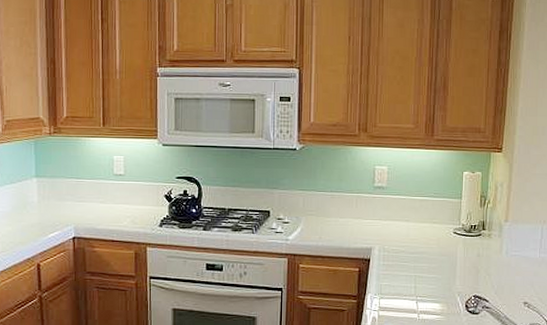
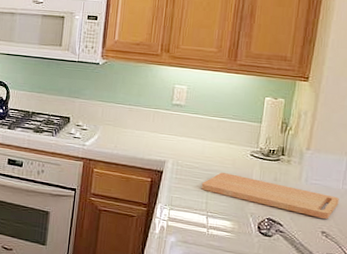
cutting board: none [409,254,537,289] -> present [201,172,339,219]

